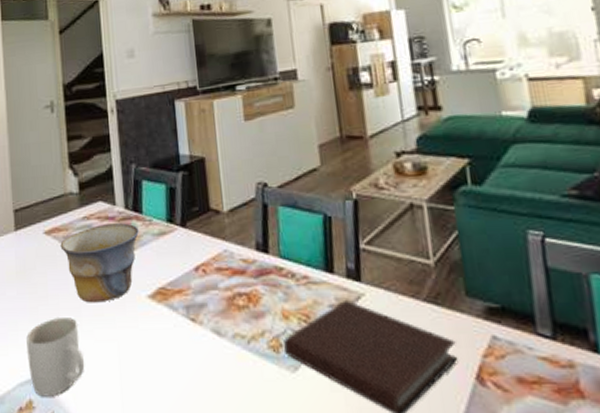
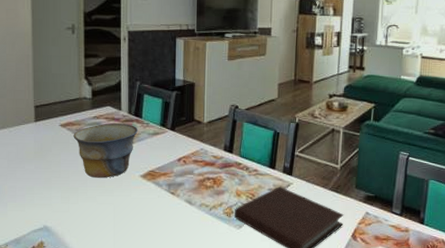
mug: present [26,318,85,397] -> none [41,187,87,240]

